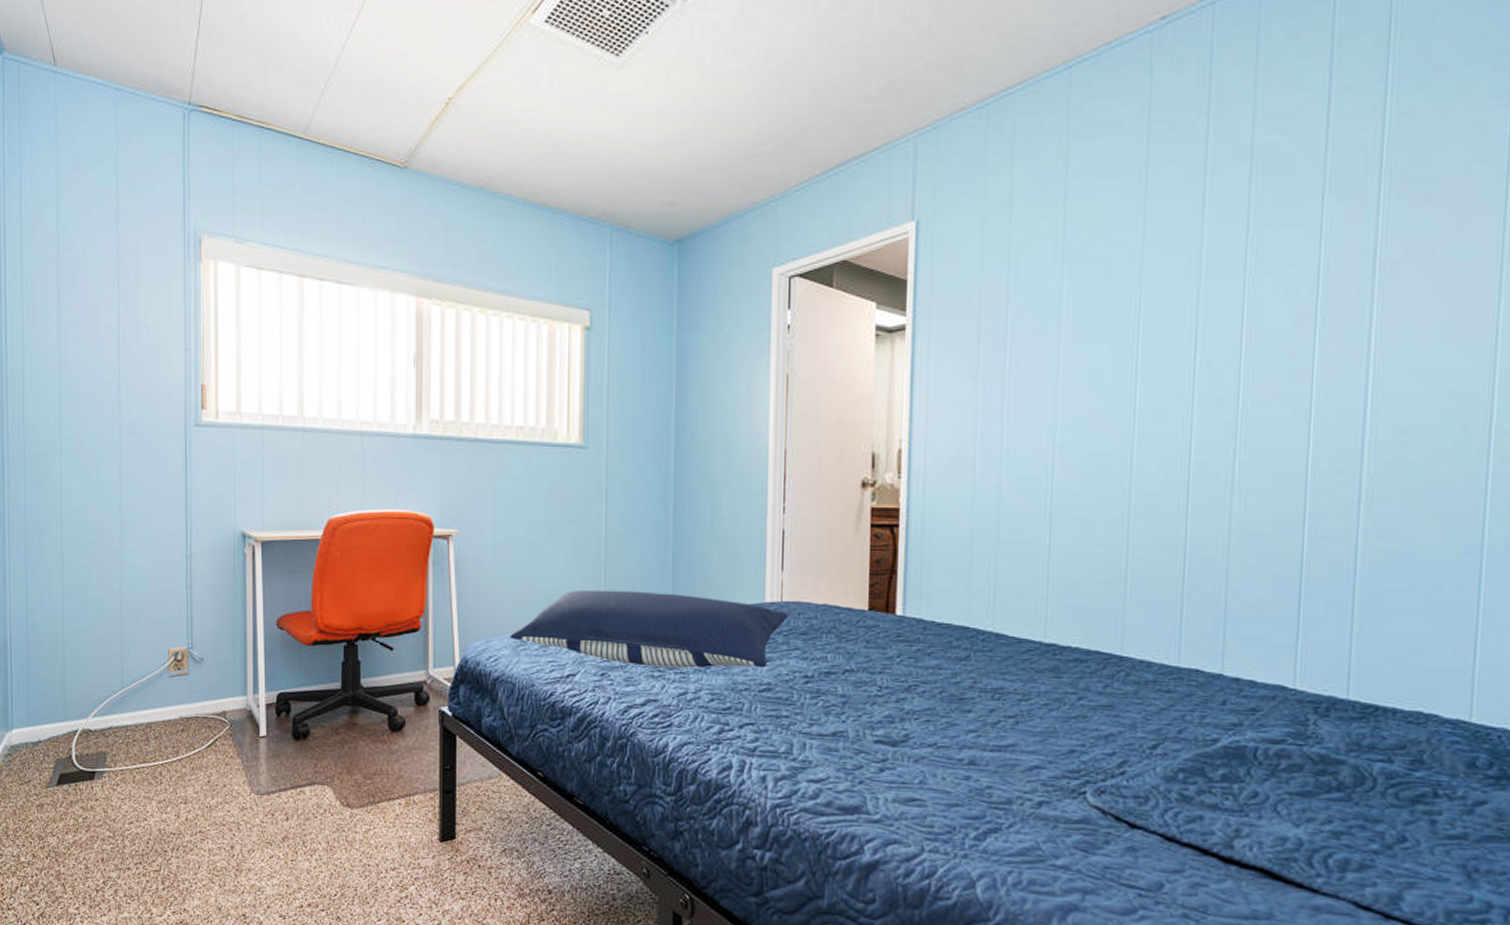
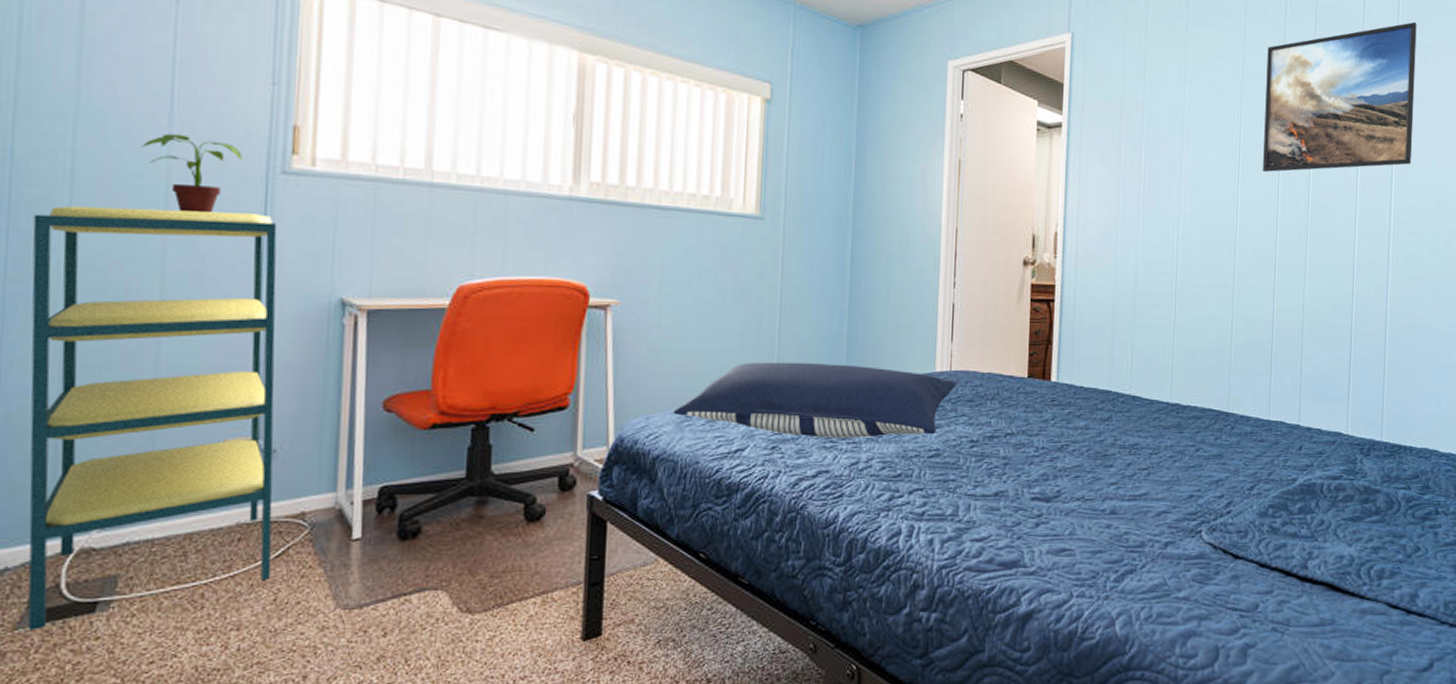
shelving unit: none [39,460,205,789] -> present [28,205,277,630]
potted plant: none [102,397,168,462] -> present [141,133,242,213]
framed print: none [1170,147,1413,365] -> present [1262,21,1417,173]

